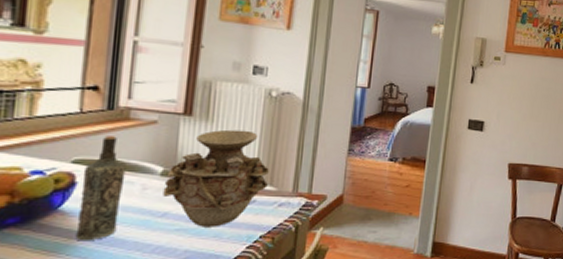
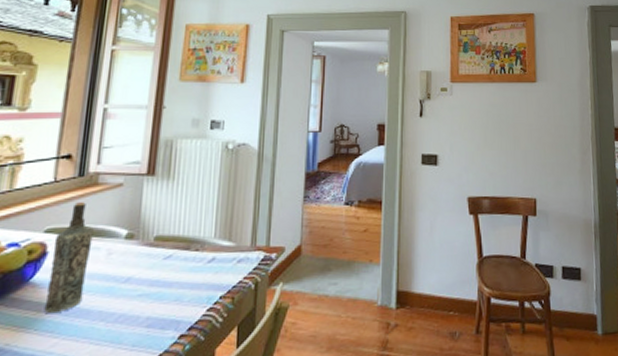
vase: present [163,129,269,227] -> none [126,185,227,291]

